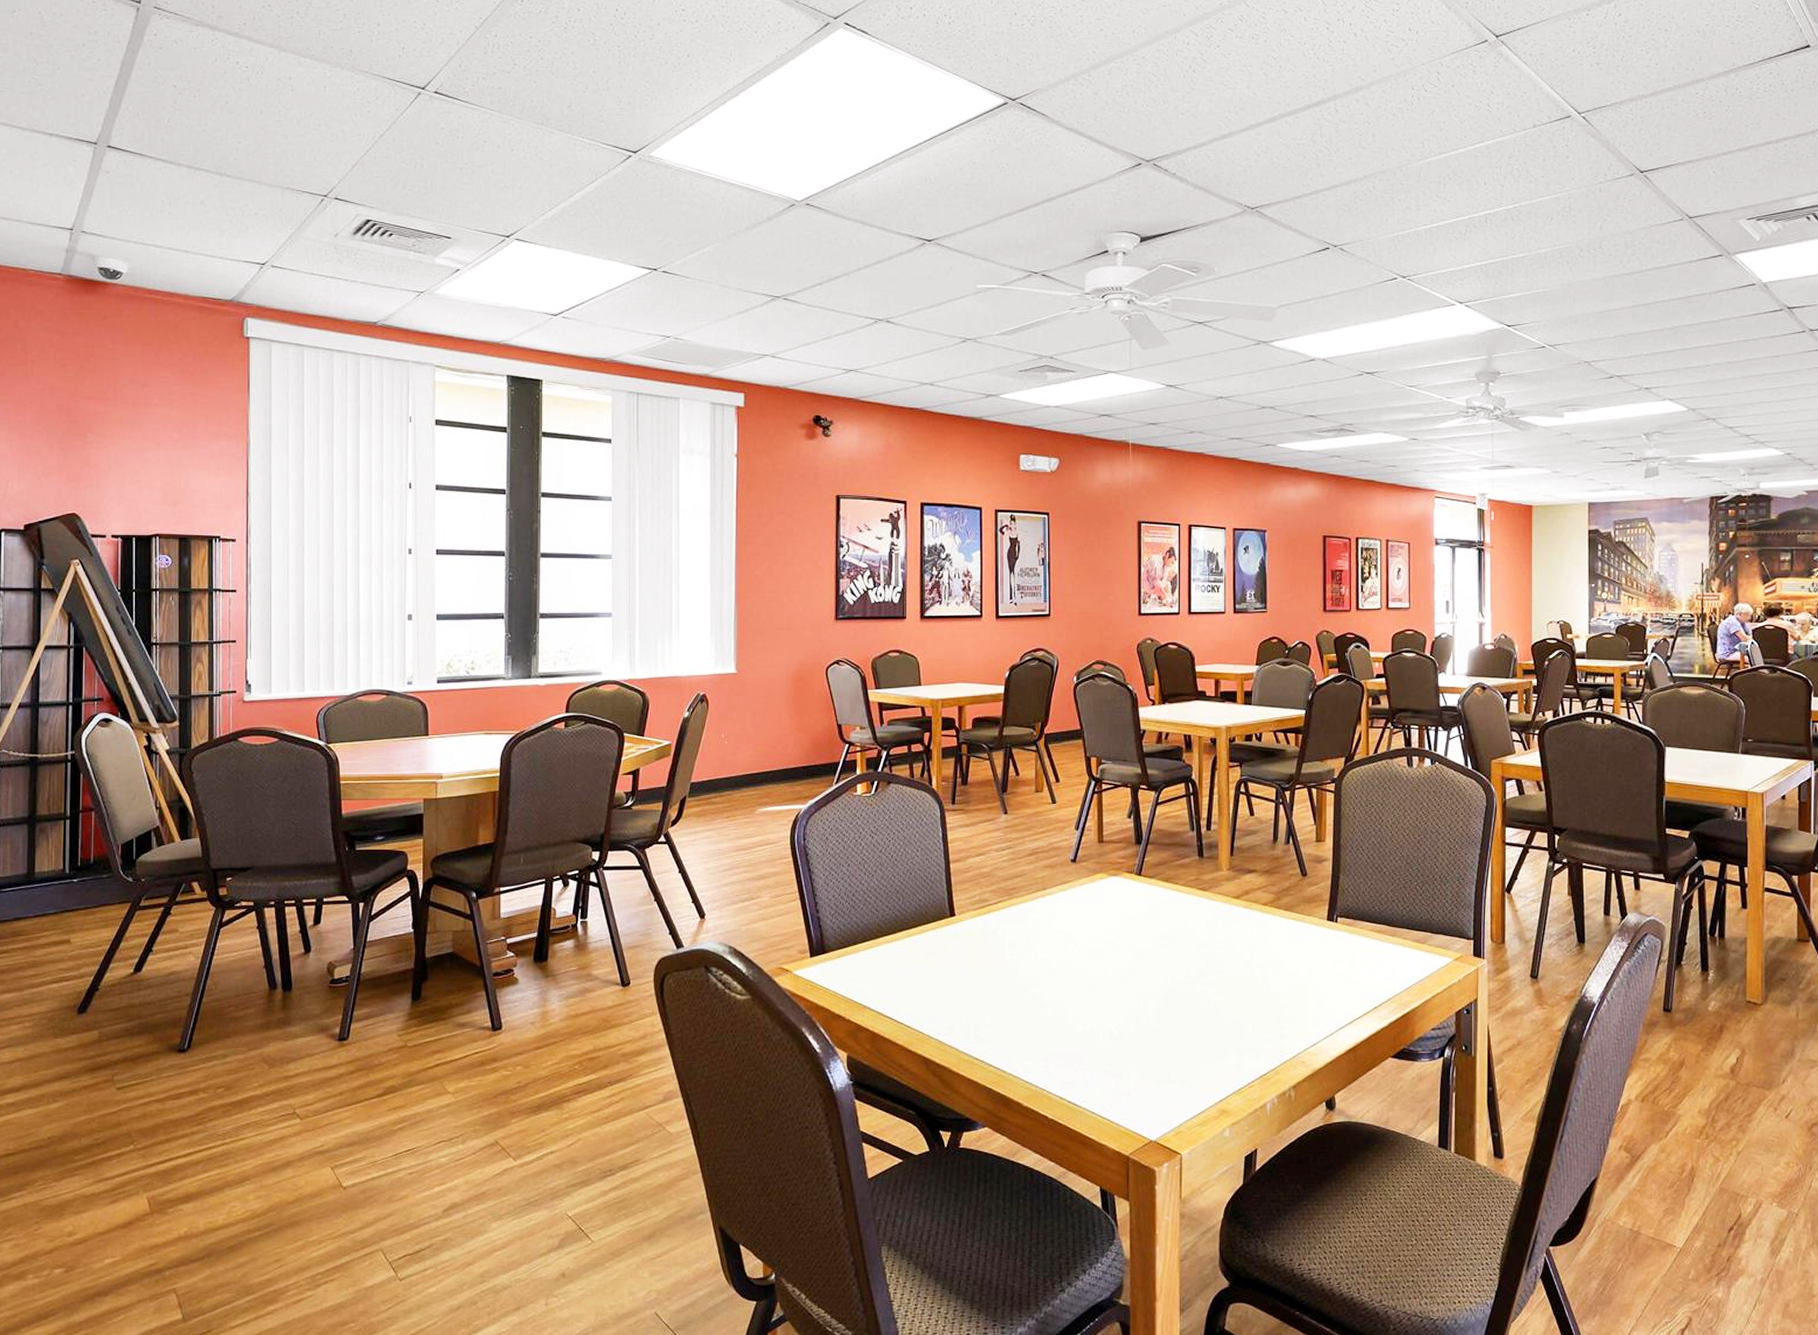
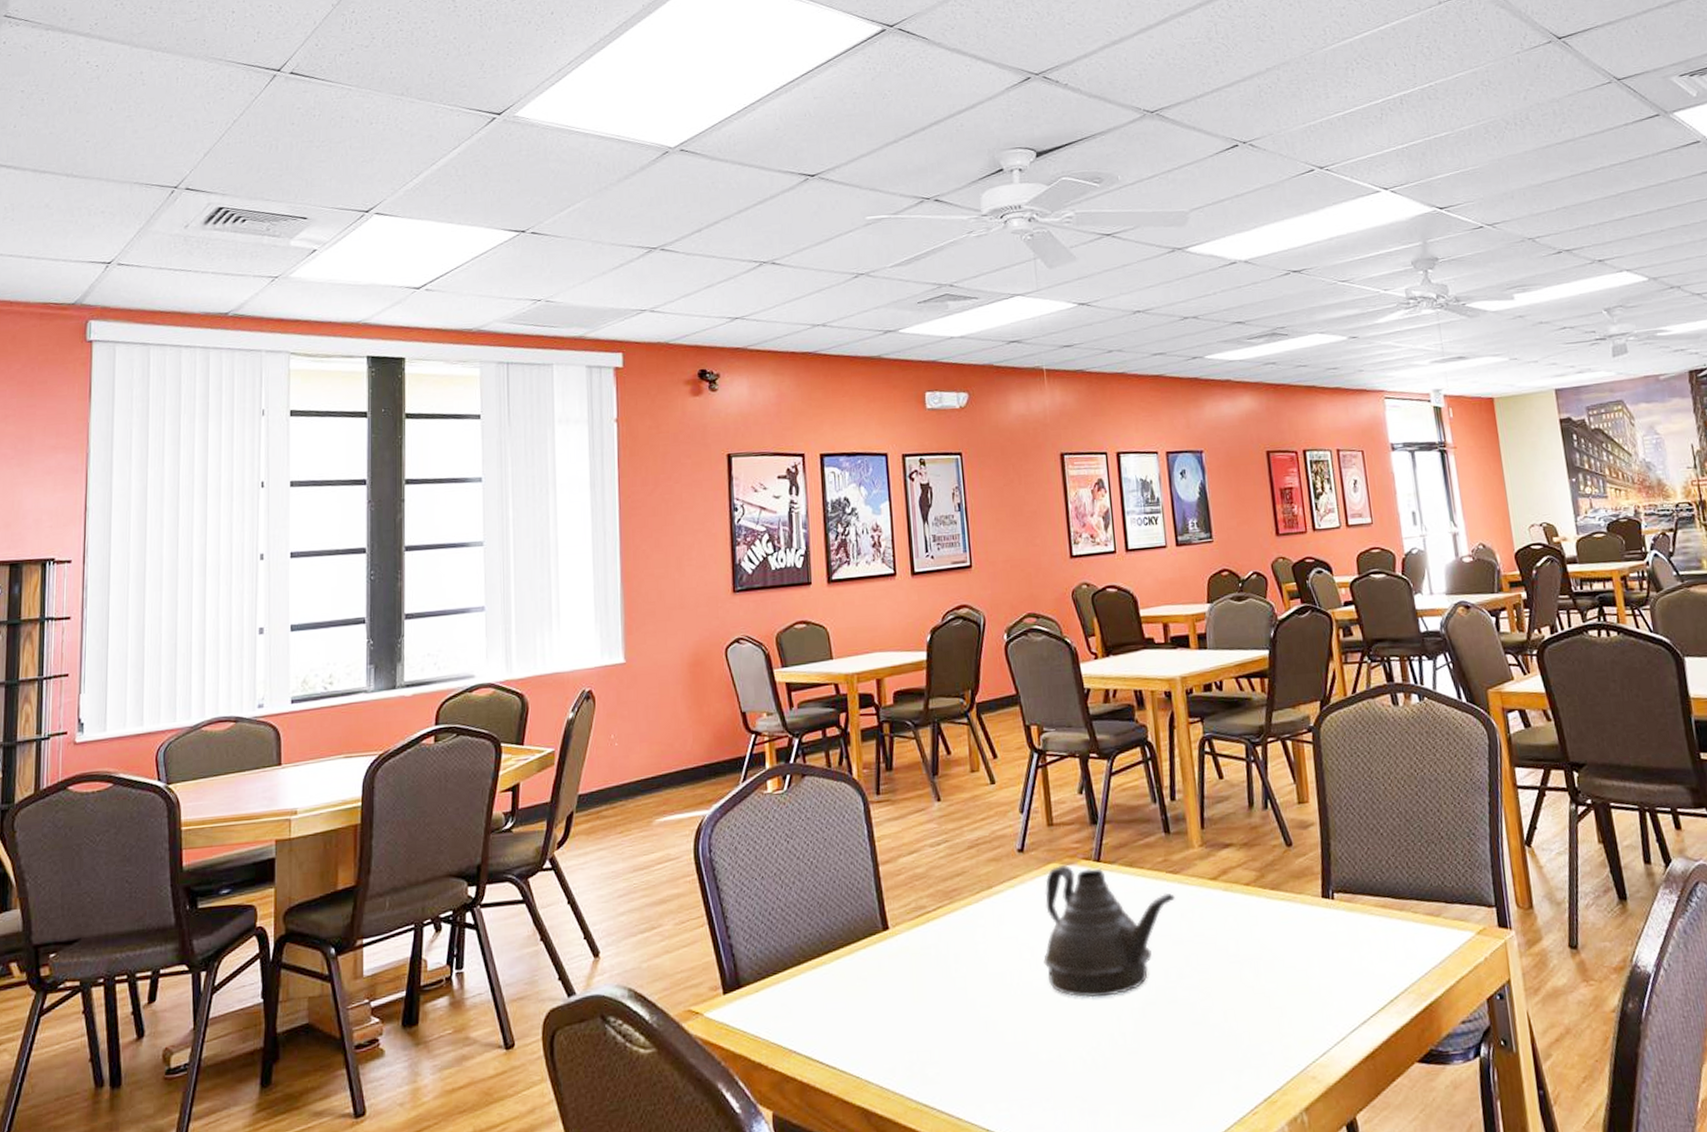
teapot: none [1085,876,1202,985] -> present [1043,865,1175,998]

